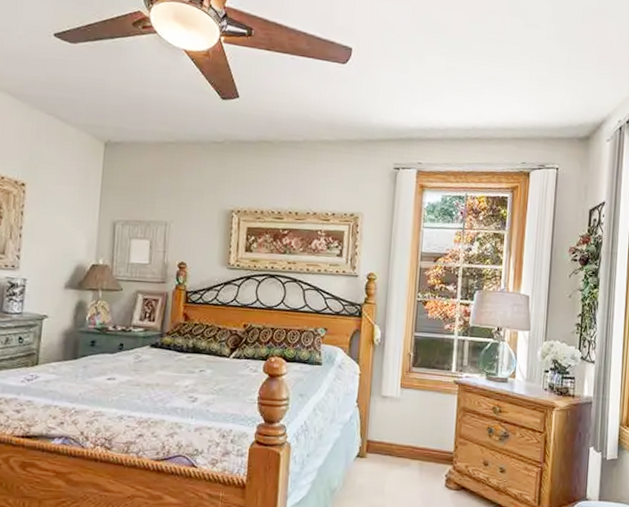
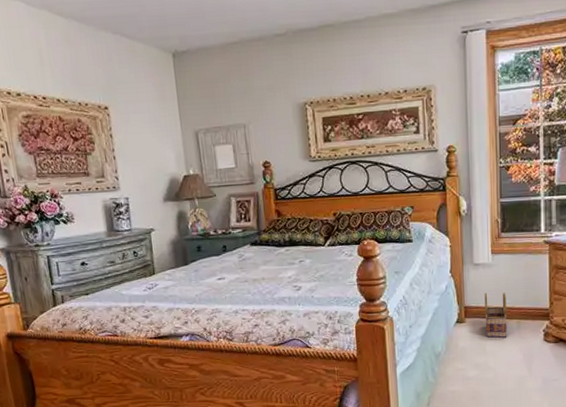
basket: none [386,428,412,480] -> present [484,292,507,338]

